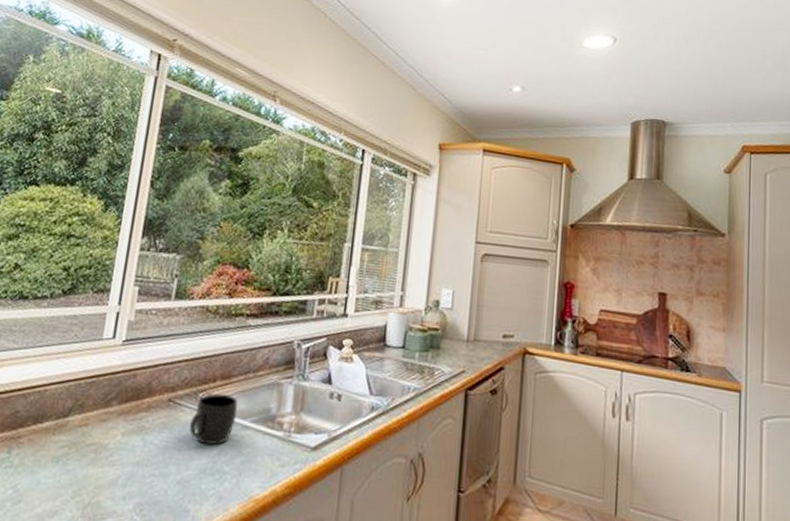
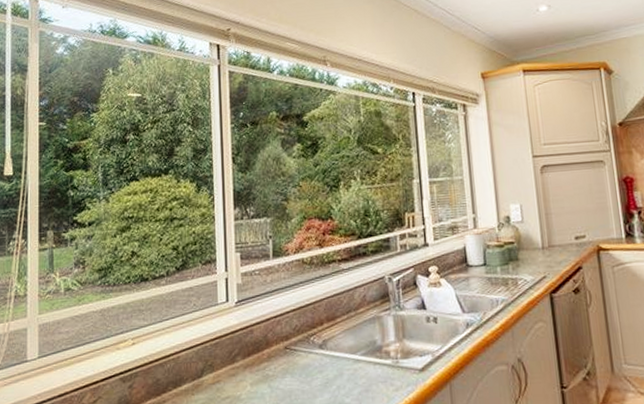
mug: present [189,393,238,445] -> none [308,334,348,382]

